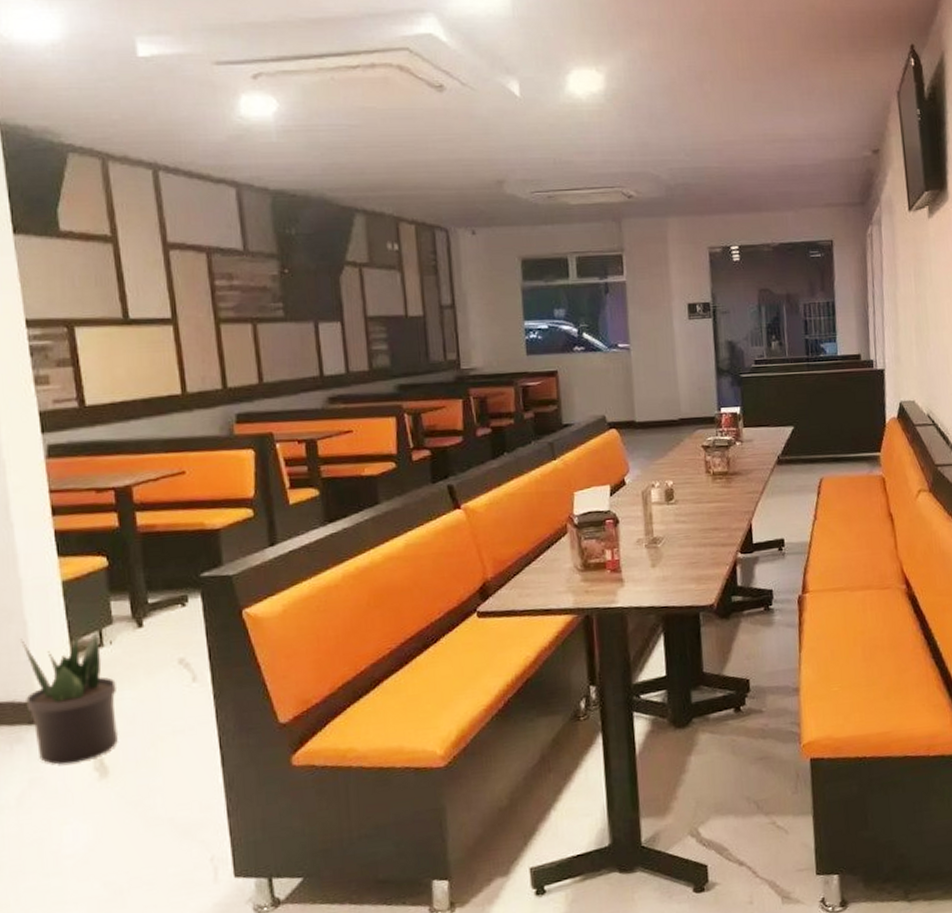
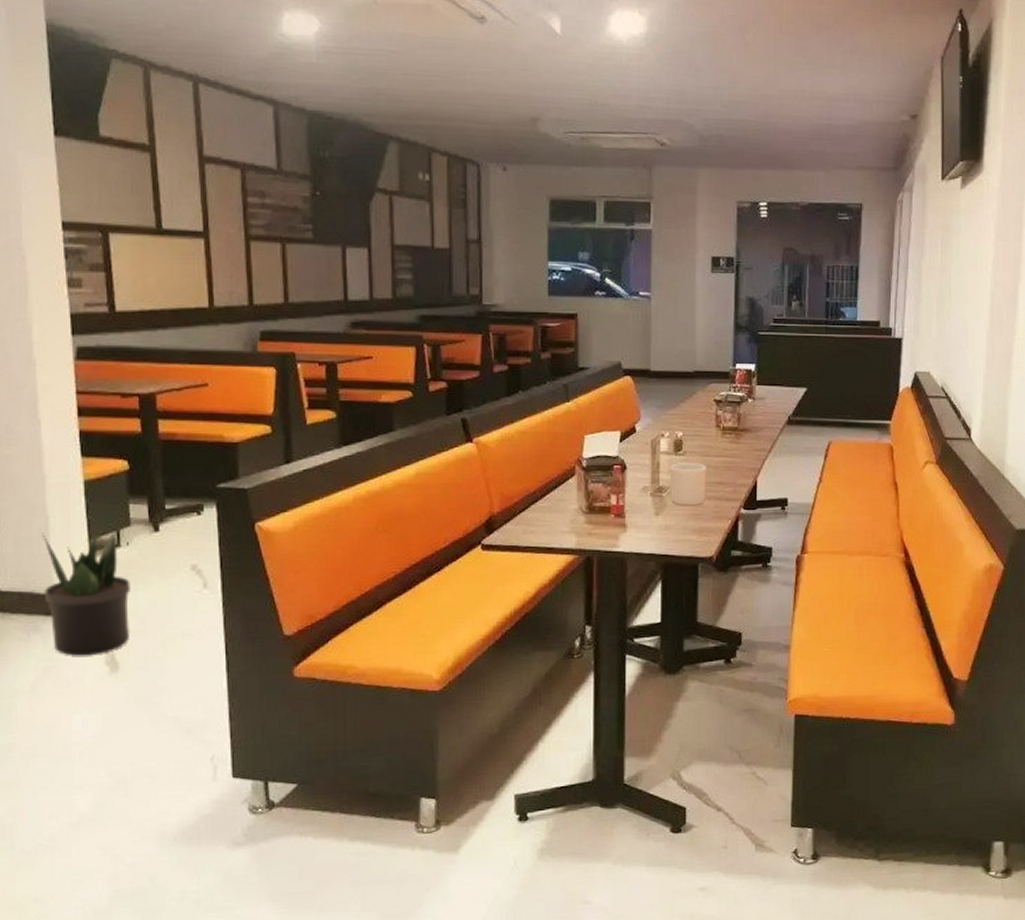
mug: none [663,510,702,556] -> present [670,463,708,506]

